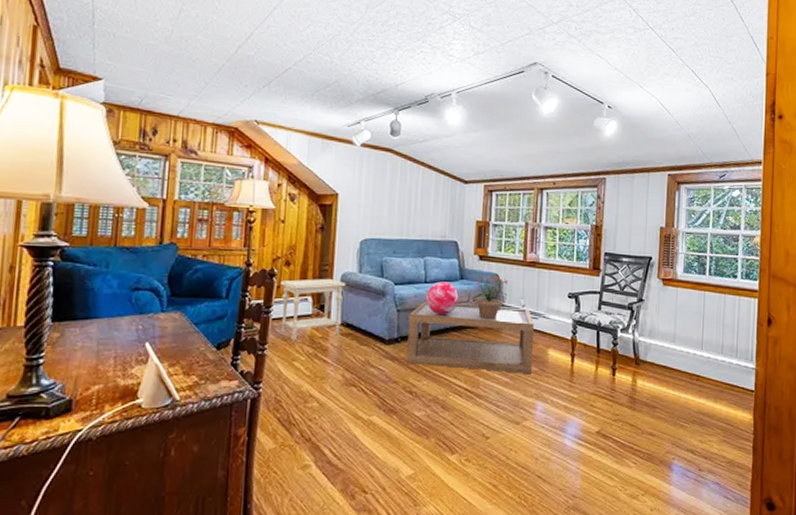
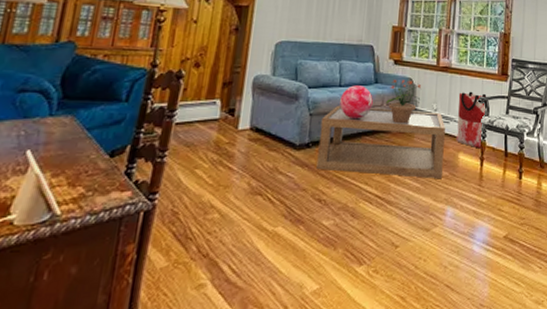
side table: present [281,278,346,342] -> none [184,80,258,148]
bag: none [545,287,577,345] -> present [456,91,487,149]

